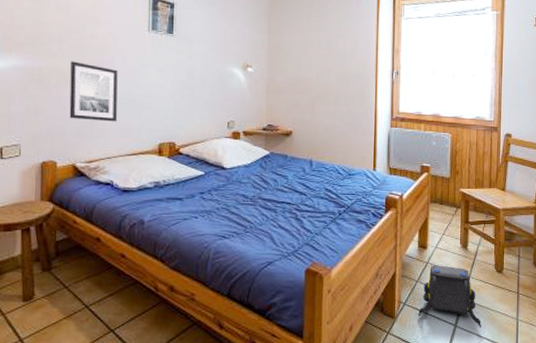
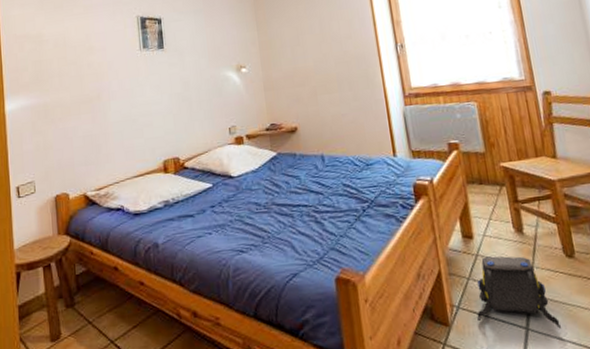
wall art: present [69,61,118,122] -> none [72,91,120,149]

